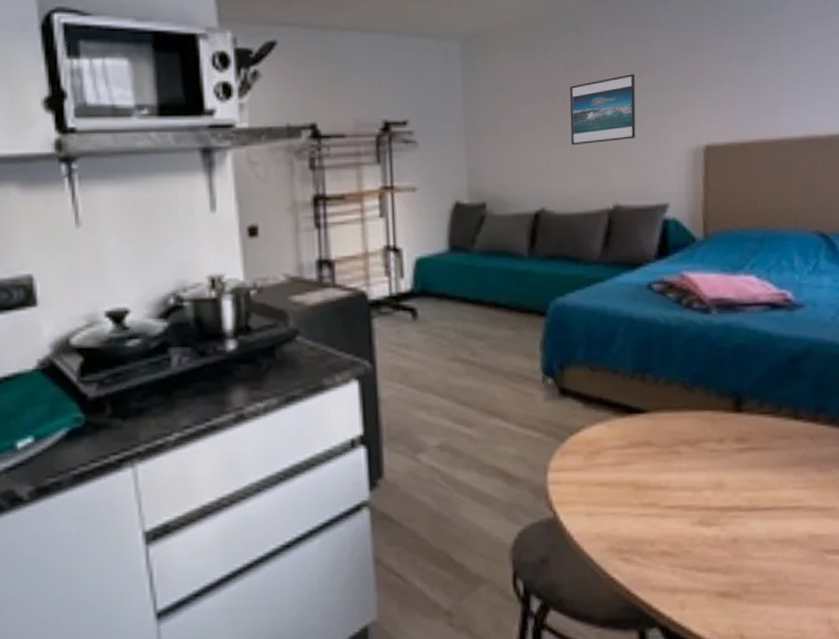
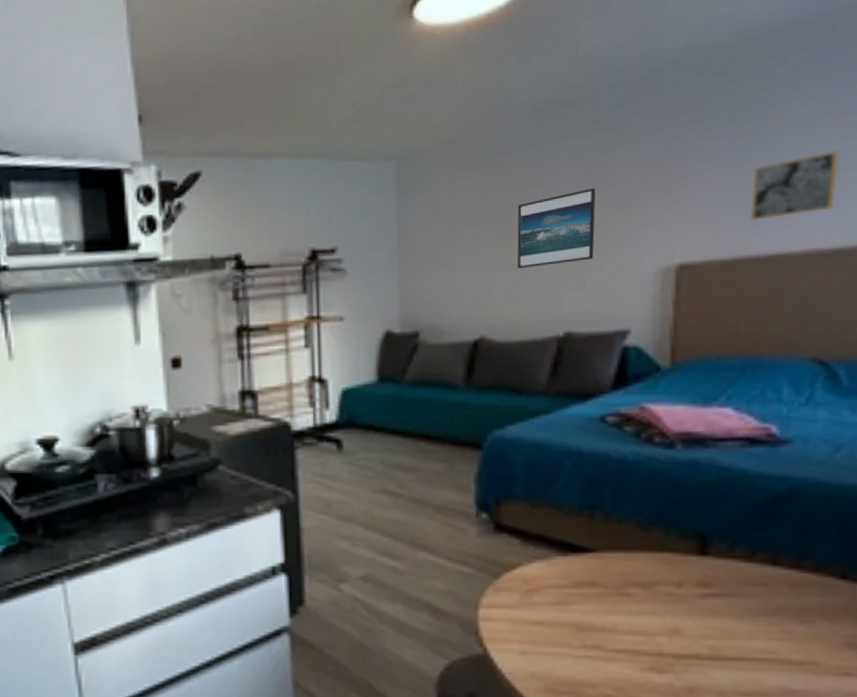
wall art: none [760,51,826,110] -> present [750,150,839,222]

